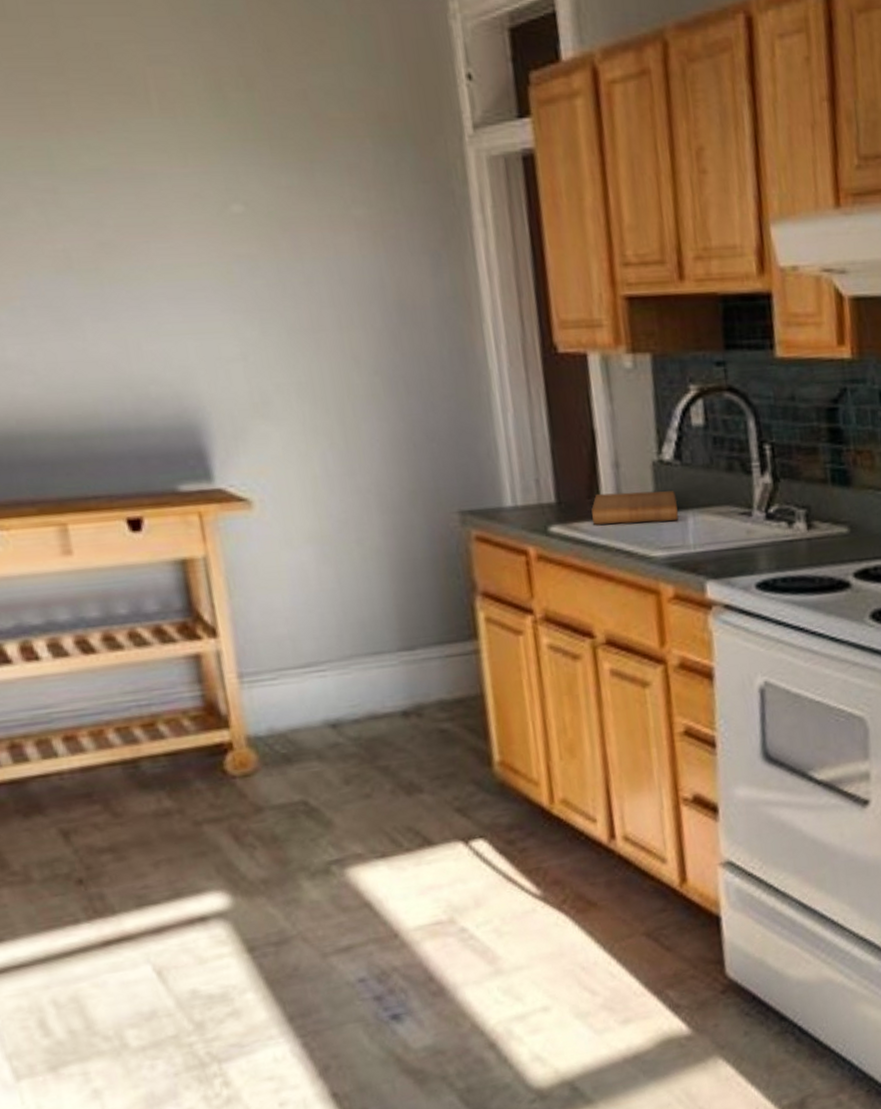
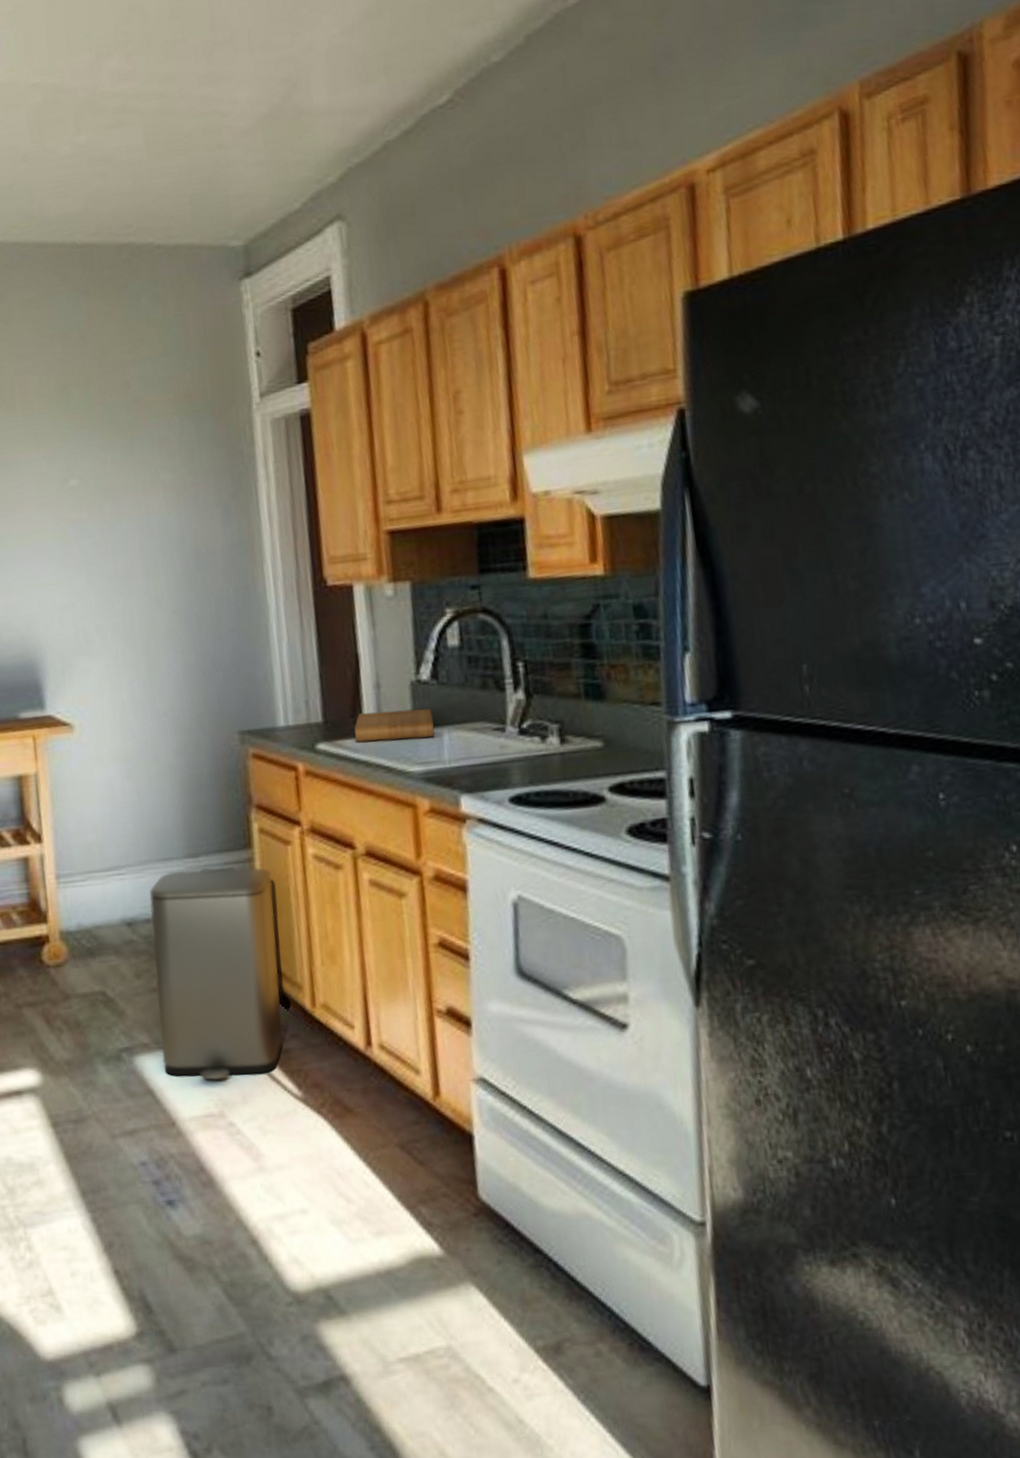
pedal bin: none [356,659,519,887] -> present [149,867,283,1080]

